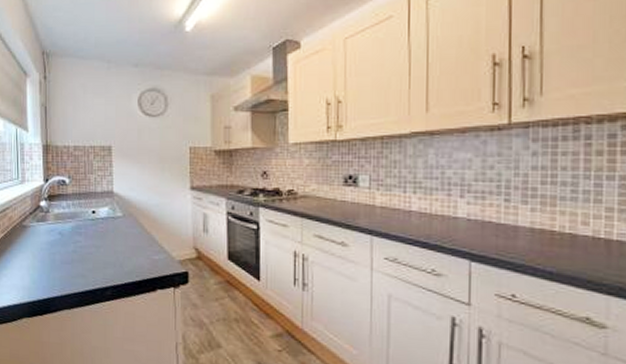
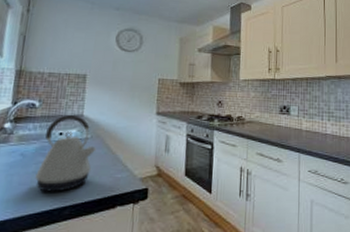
kettle: none [75,192,131,272] -> present [35,115,97,192]

